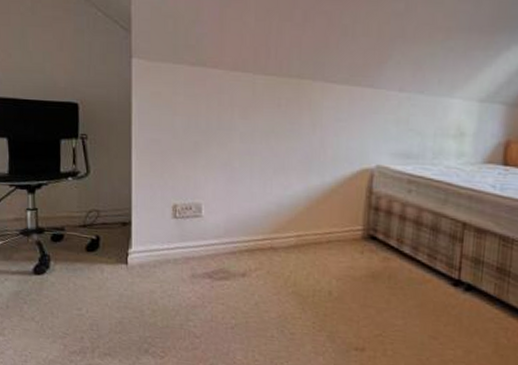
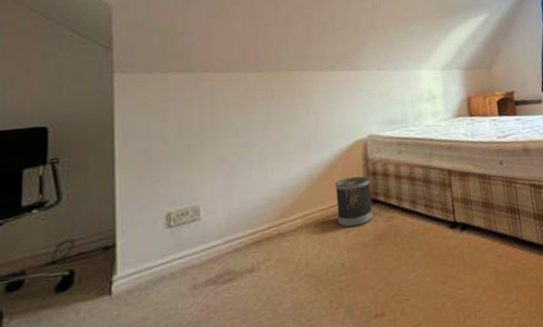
wastebasket: none [331,207,371,260] -> present [335,176,373,228]

